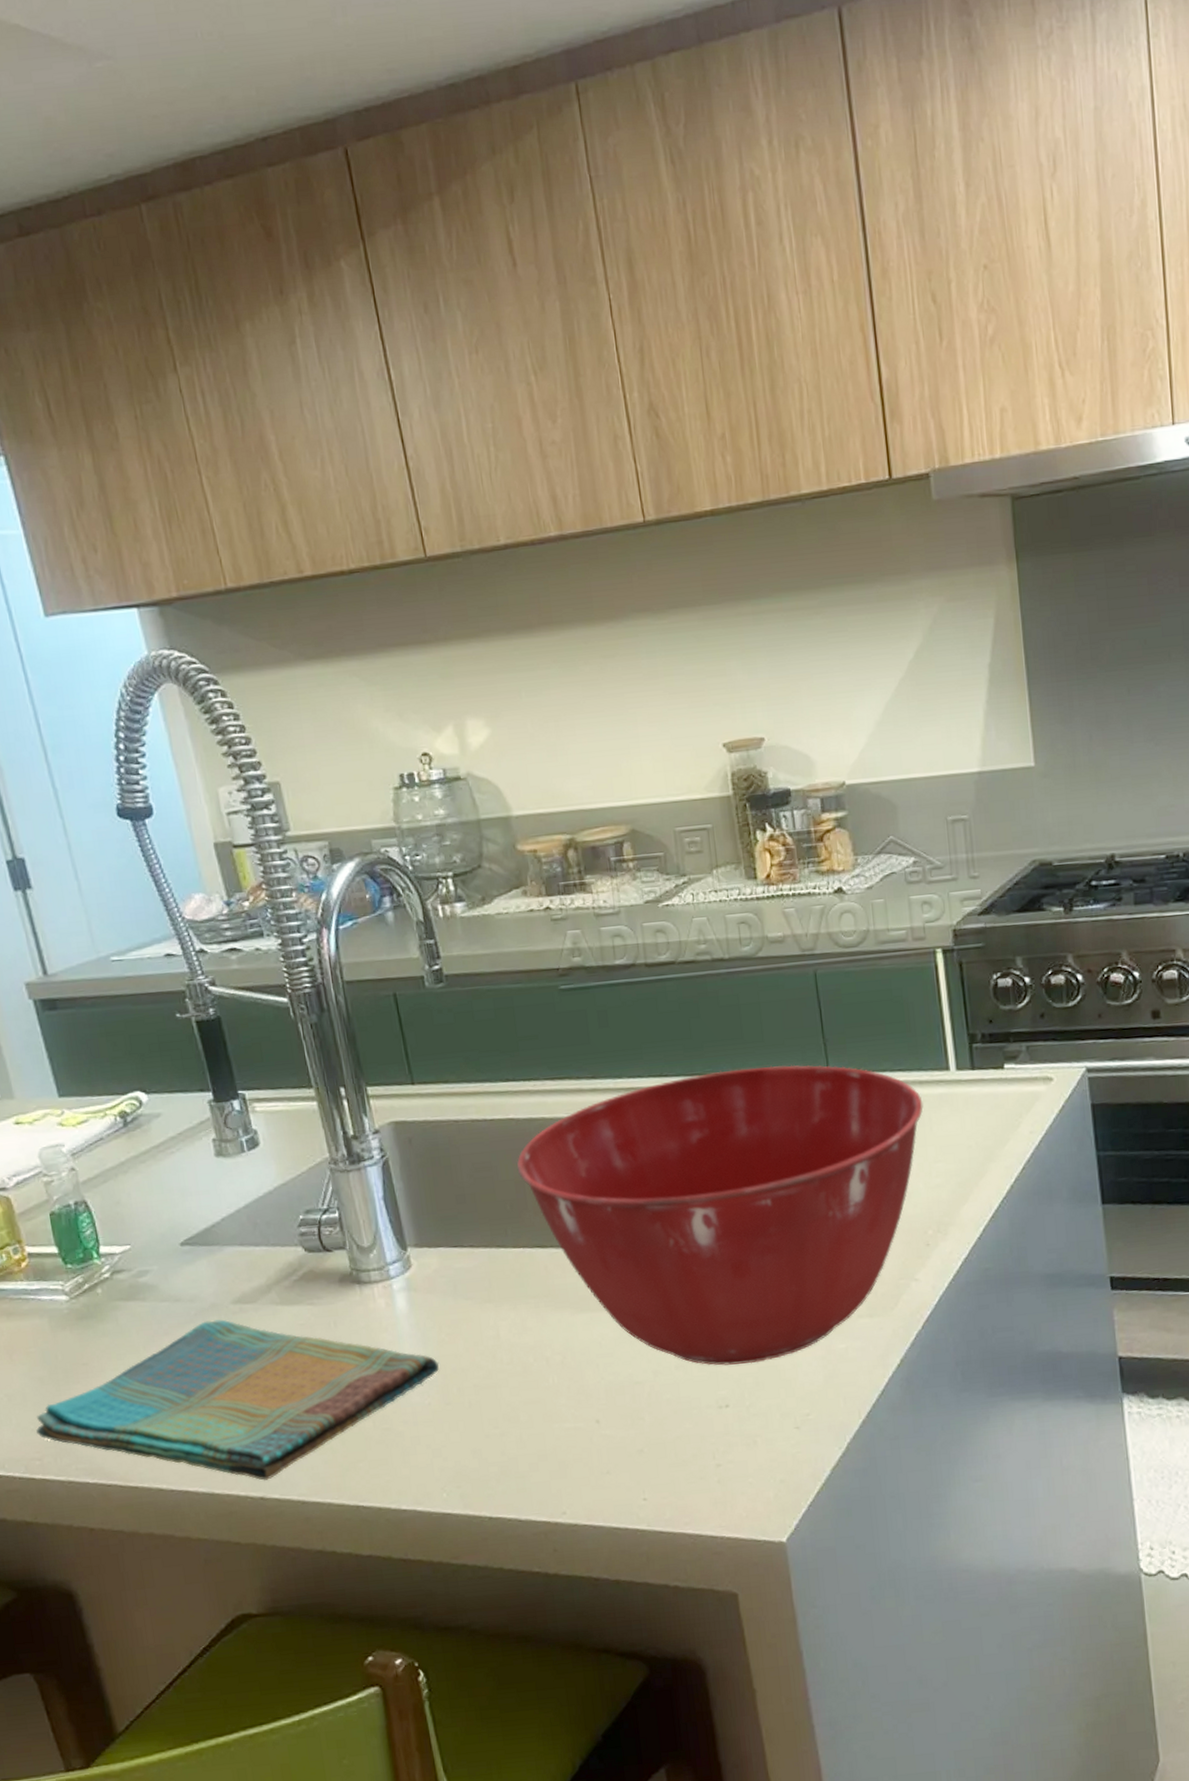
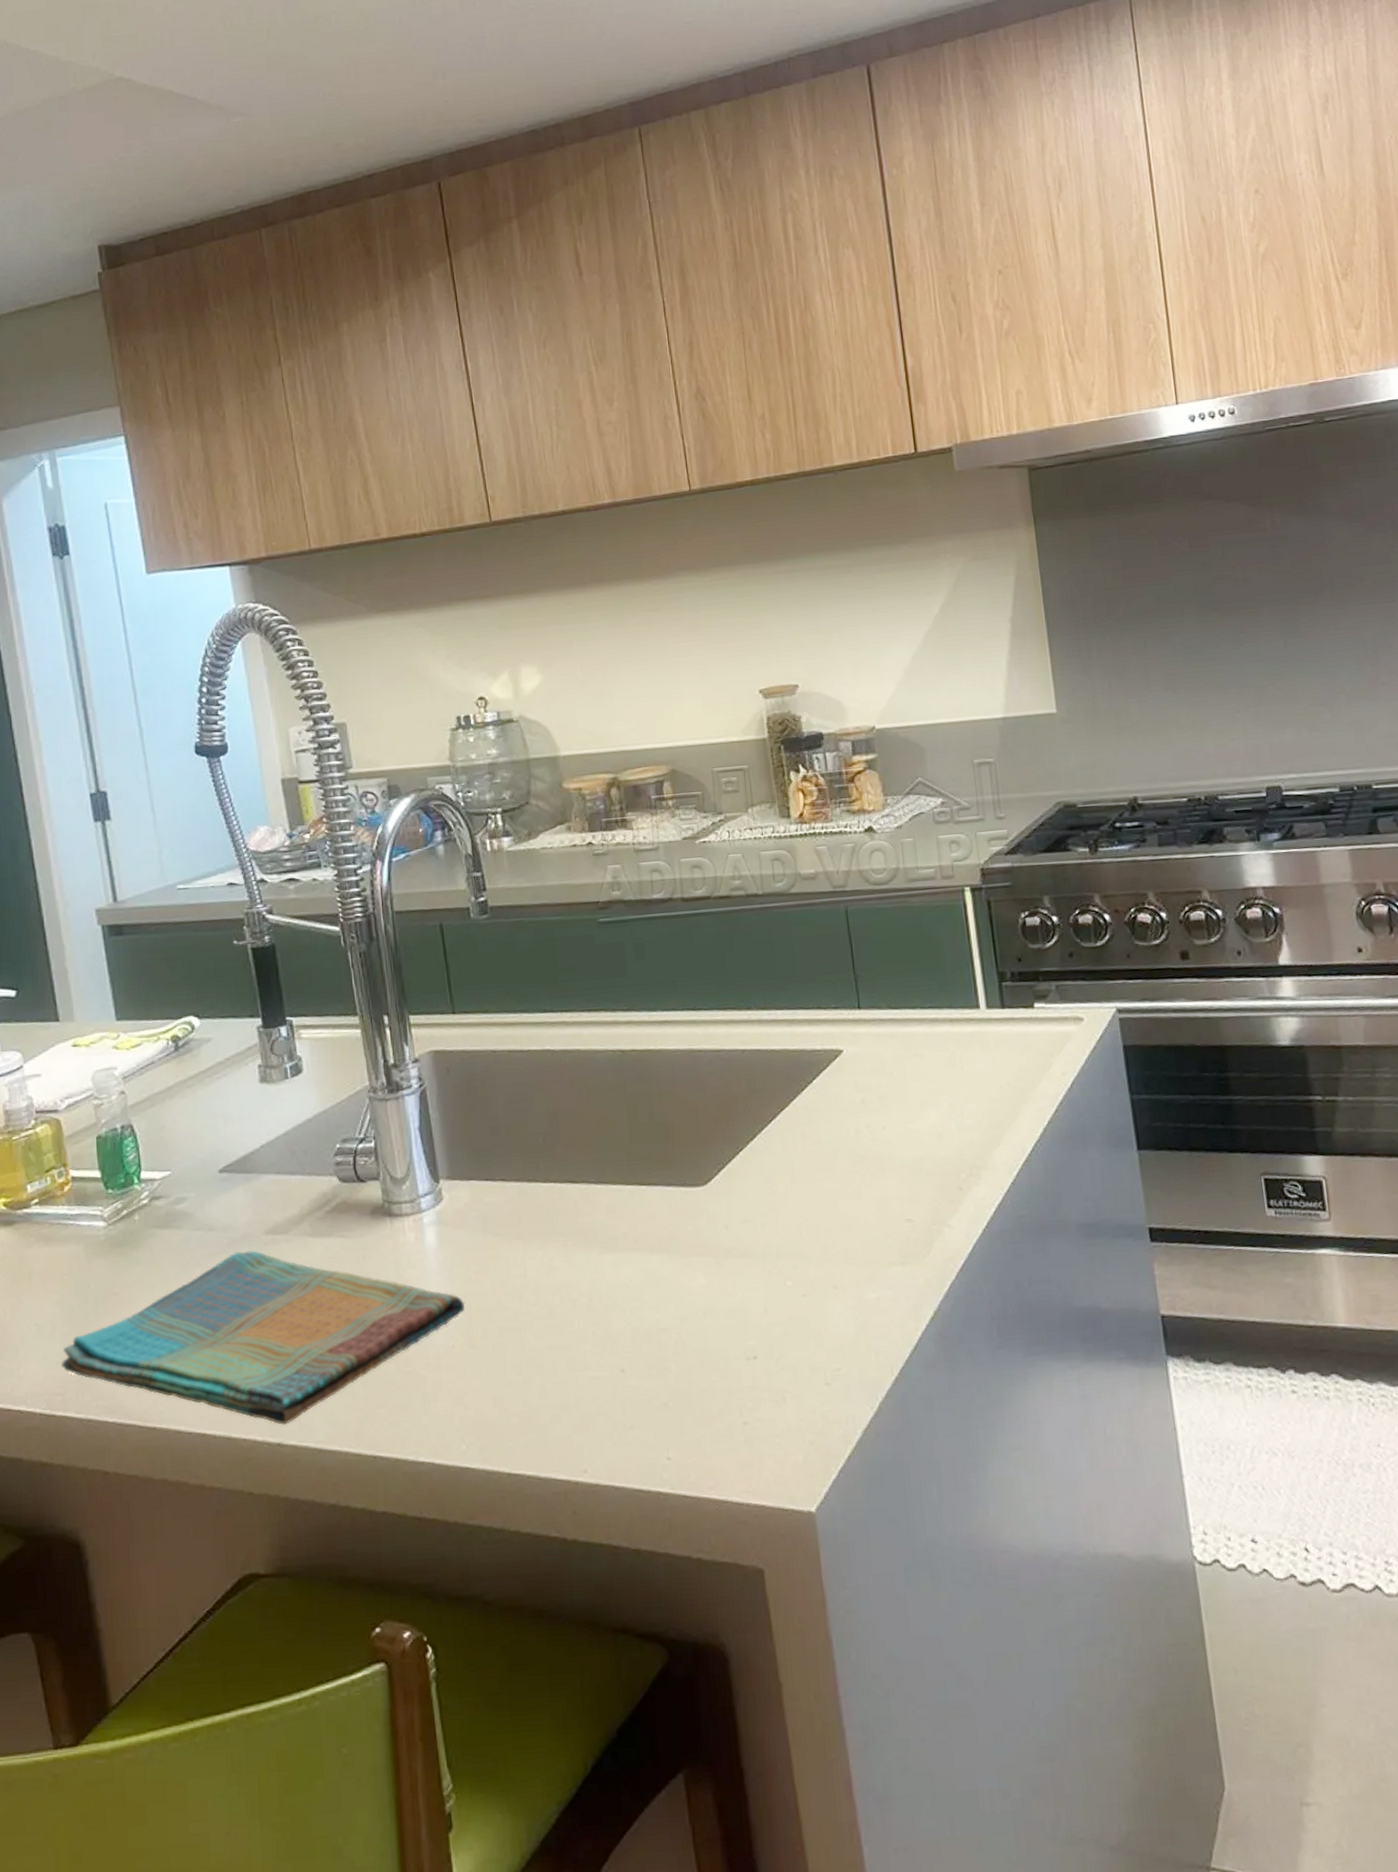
mixing bowl: present [516,1064,923,1366] -> none [551,1000,954,1313]

